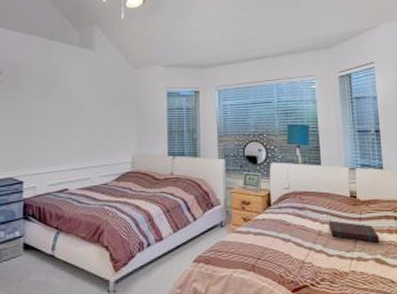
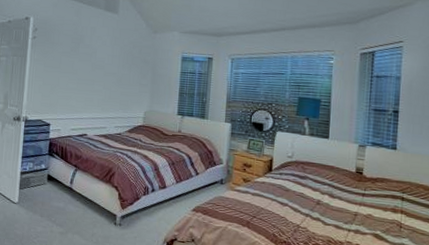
book: present [328,220,380,243] -> none [329,192,382,220]

